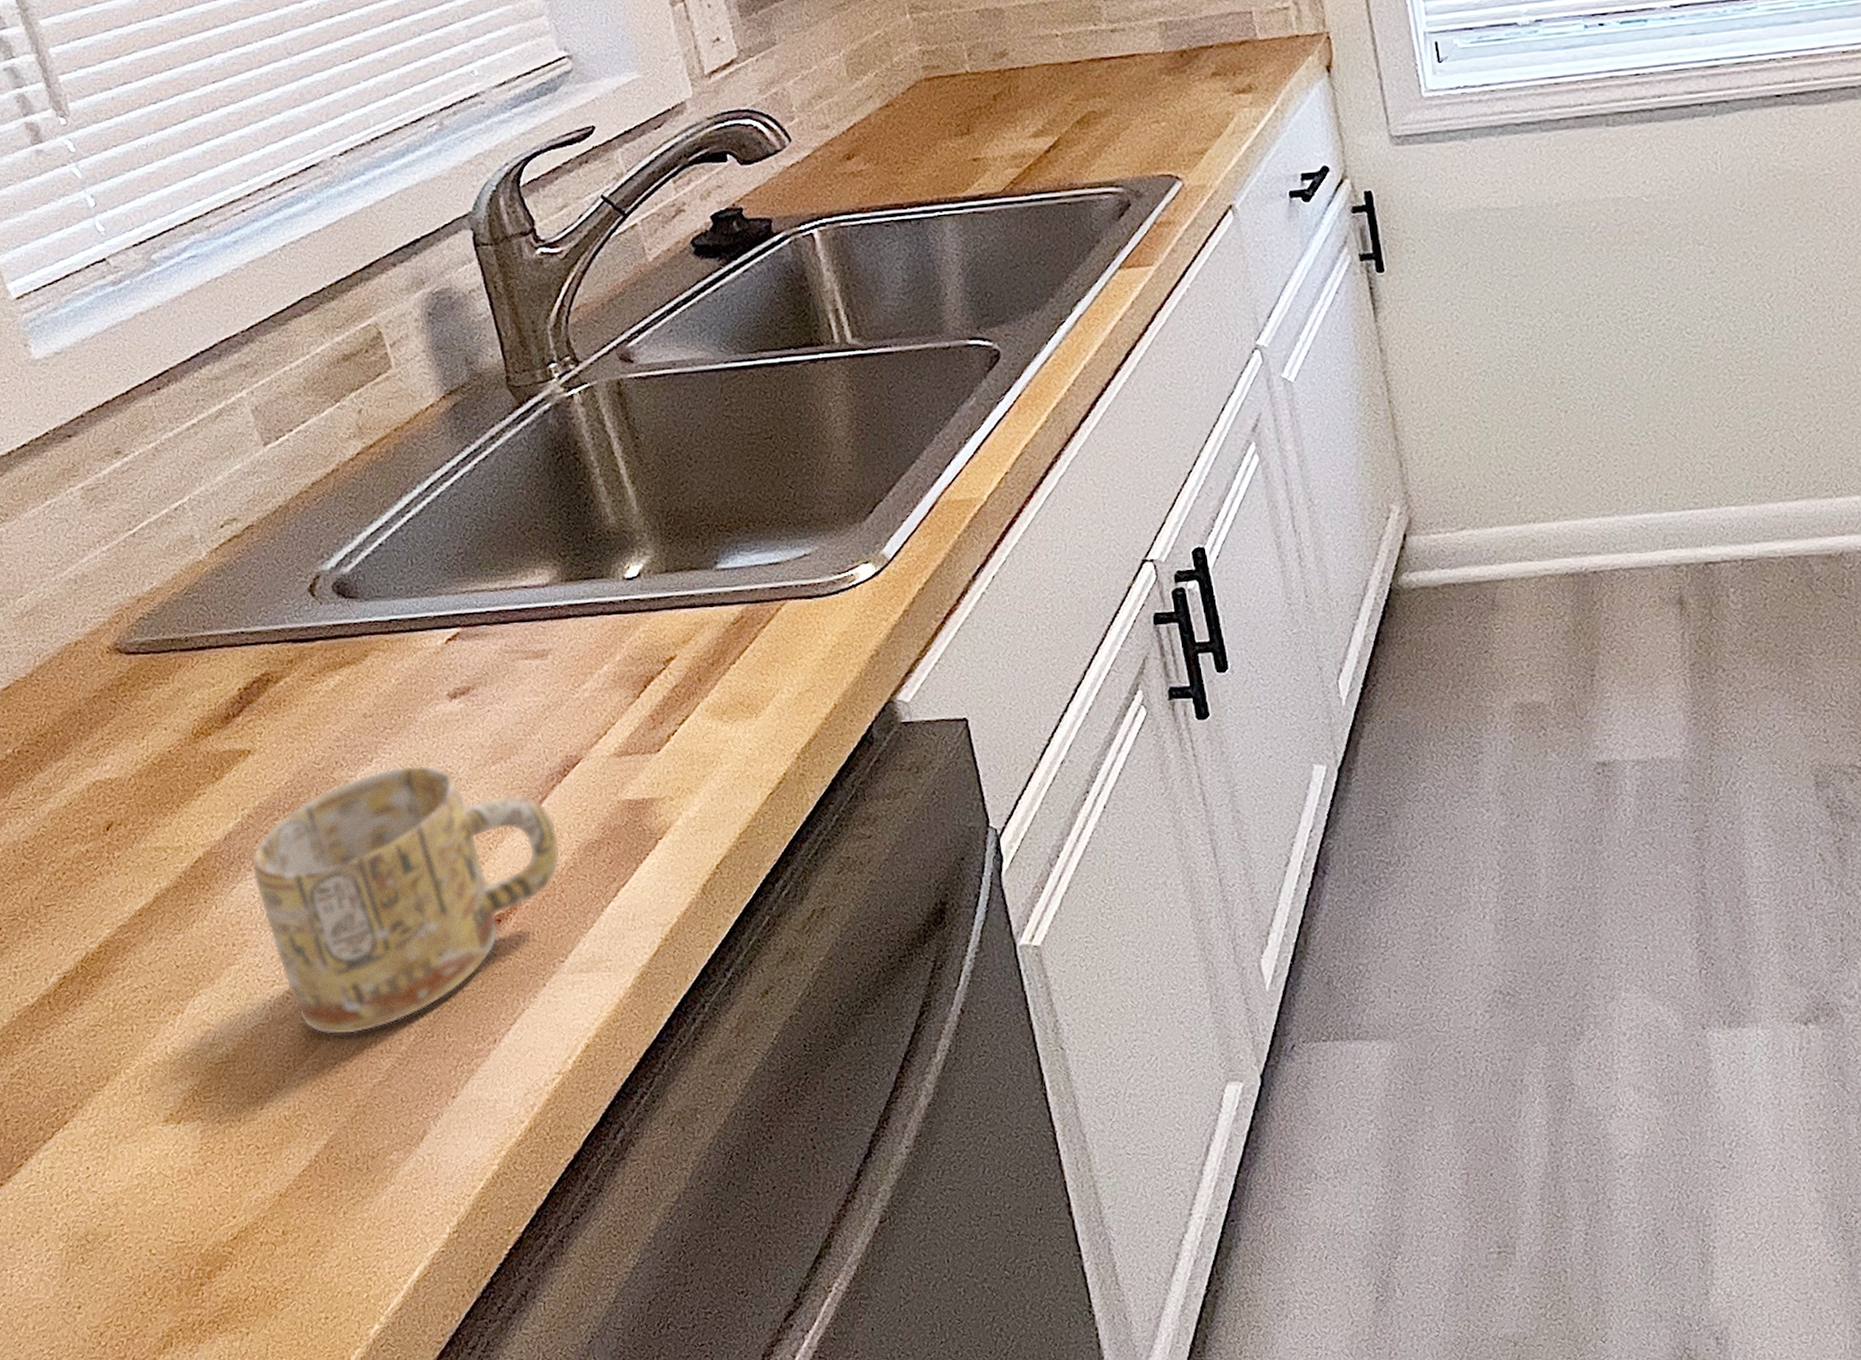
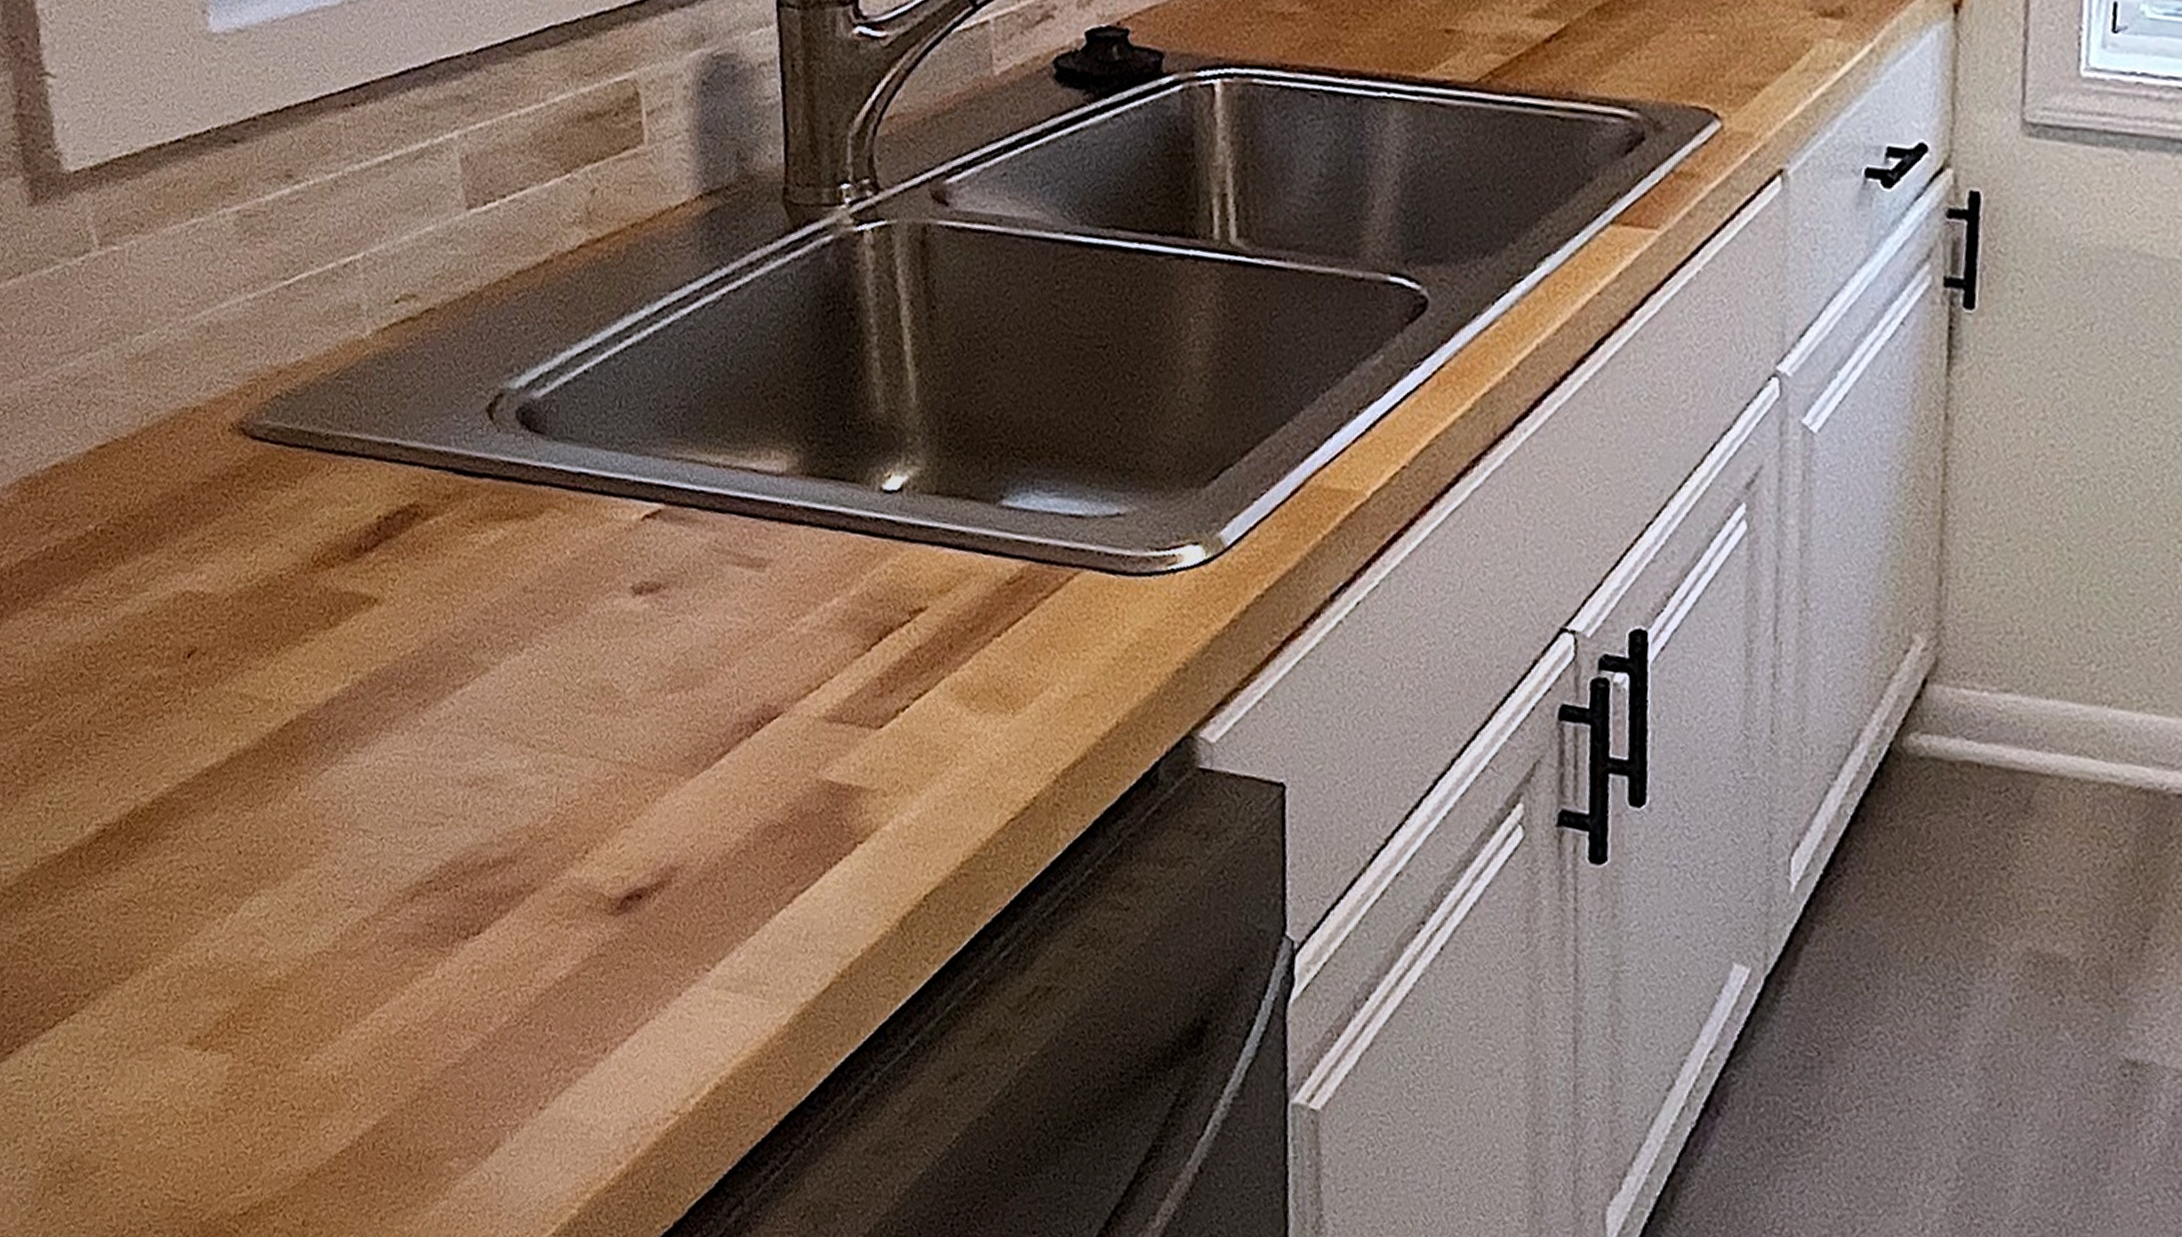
mug: present [251,765,561,1035] -> none [351,665,734,996]

